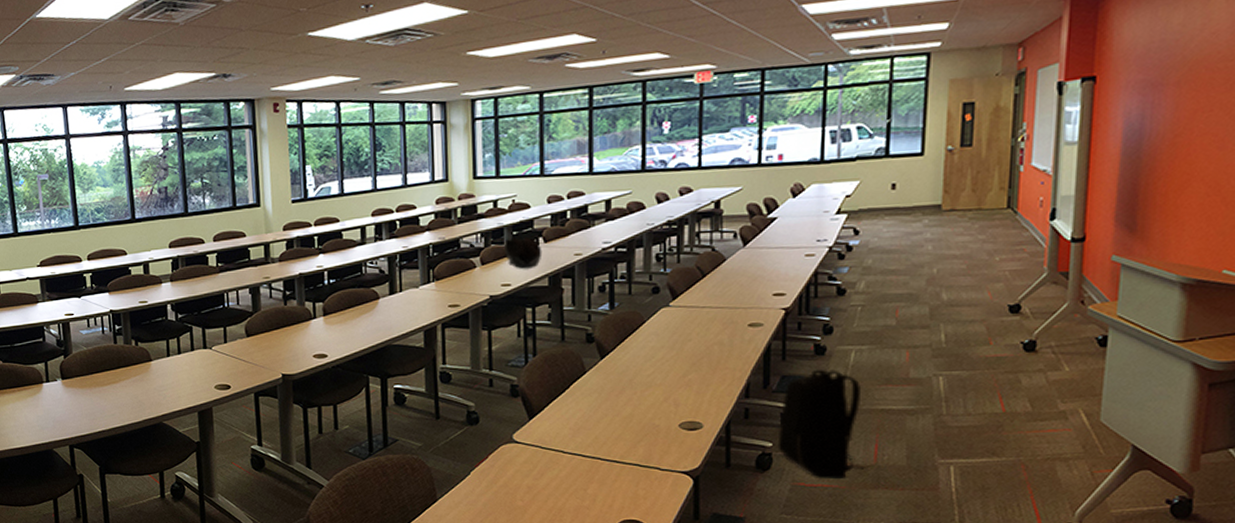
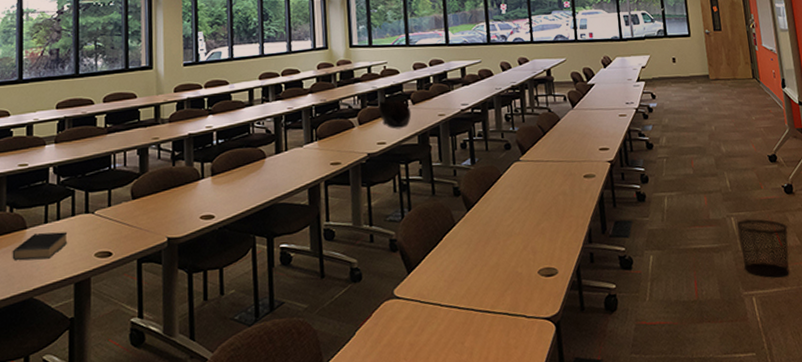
book: none [140,365,190,390] -> present [12,231,68,261]
backpack: present [777,369,867,478] -> none [618,214,692,316]
waste bin: none [945,378,1018,447] -> present [736,218,790,278]

